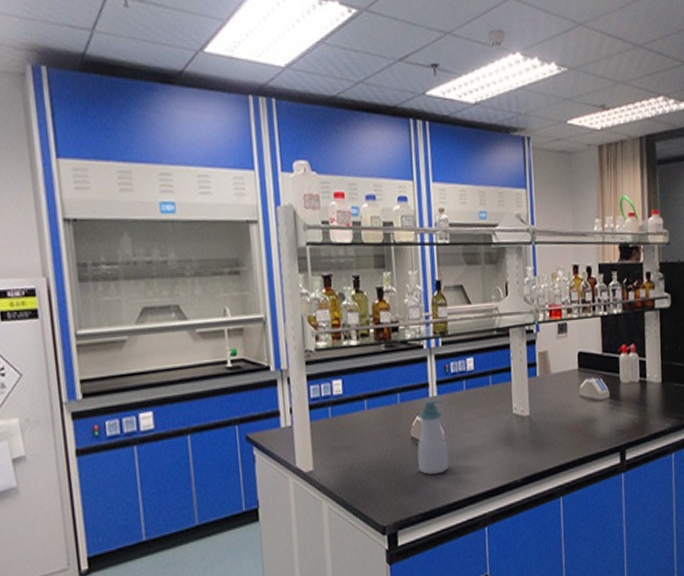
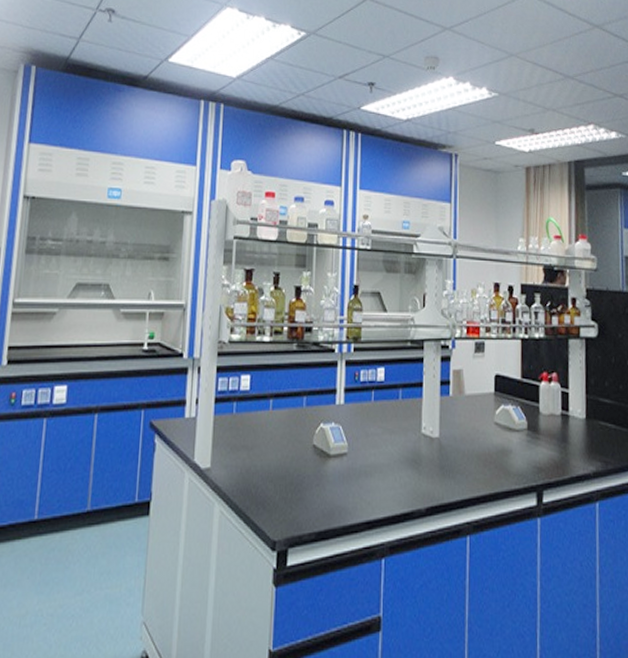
soap bottle: present [417,399,450,475] -> none [317,407,350,490]

